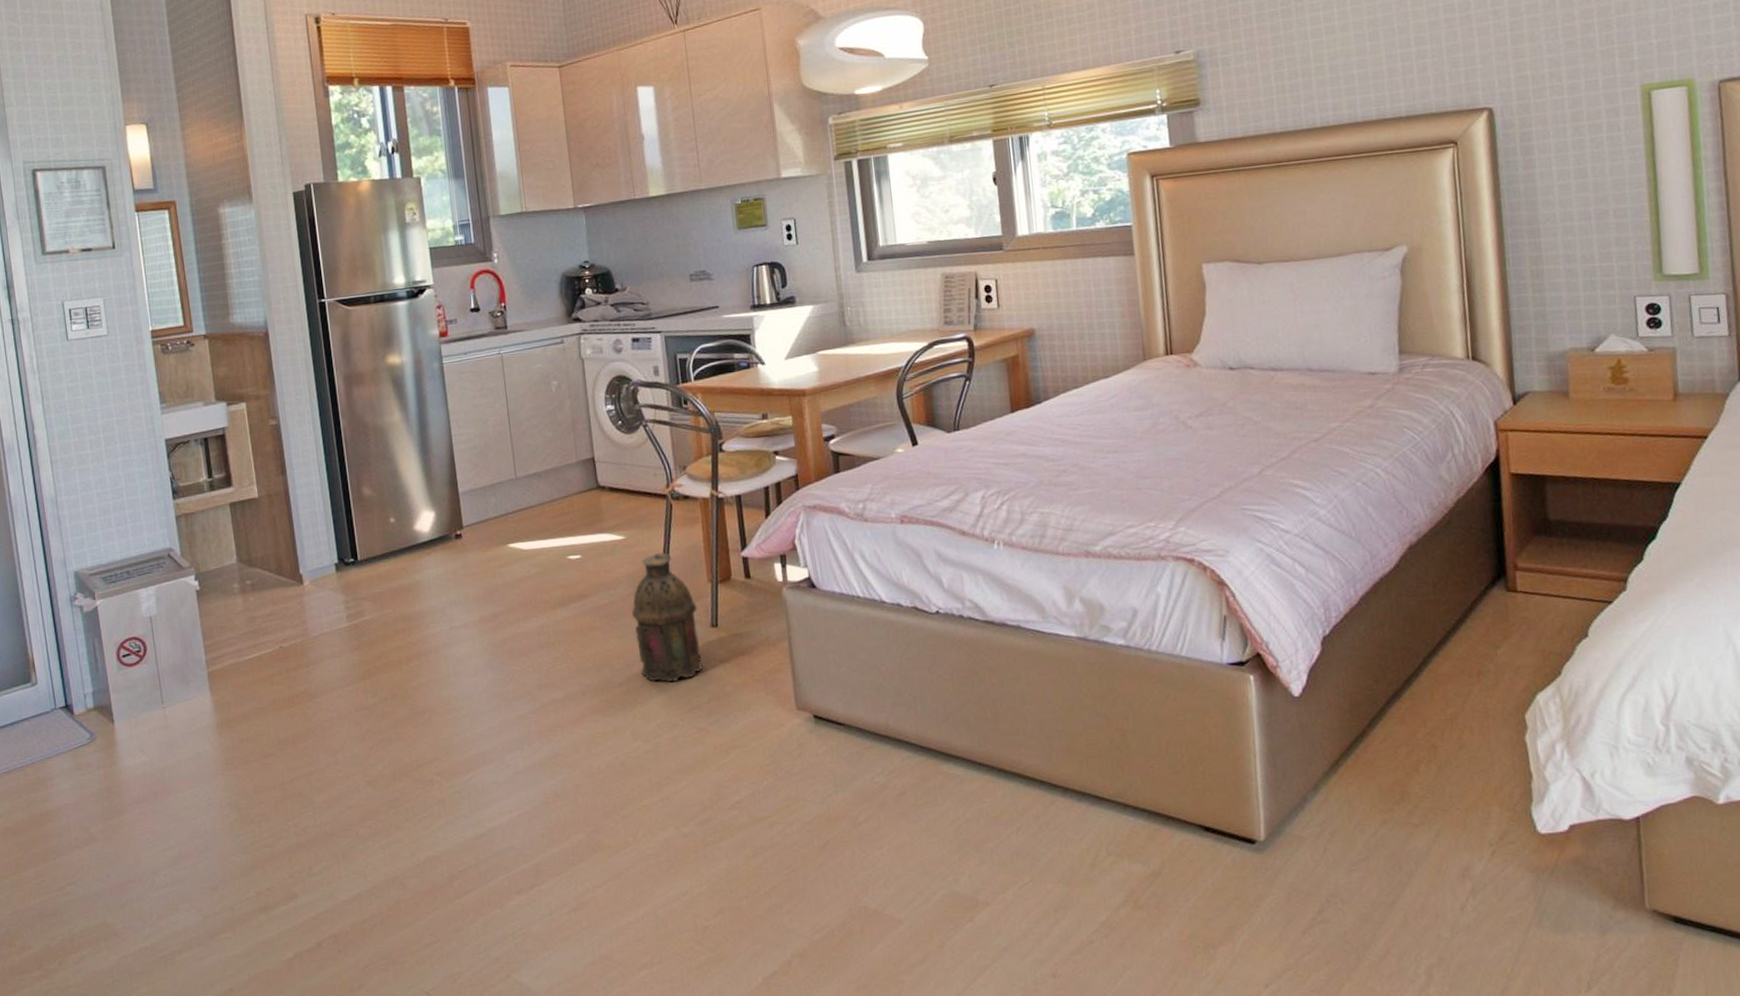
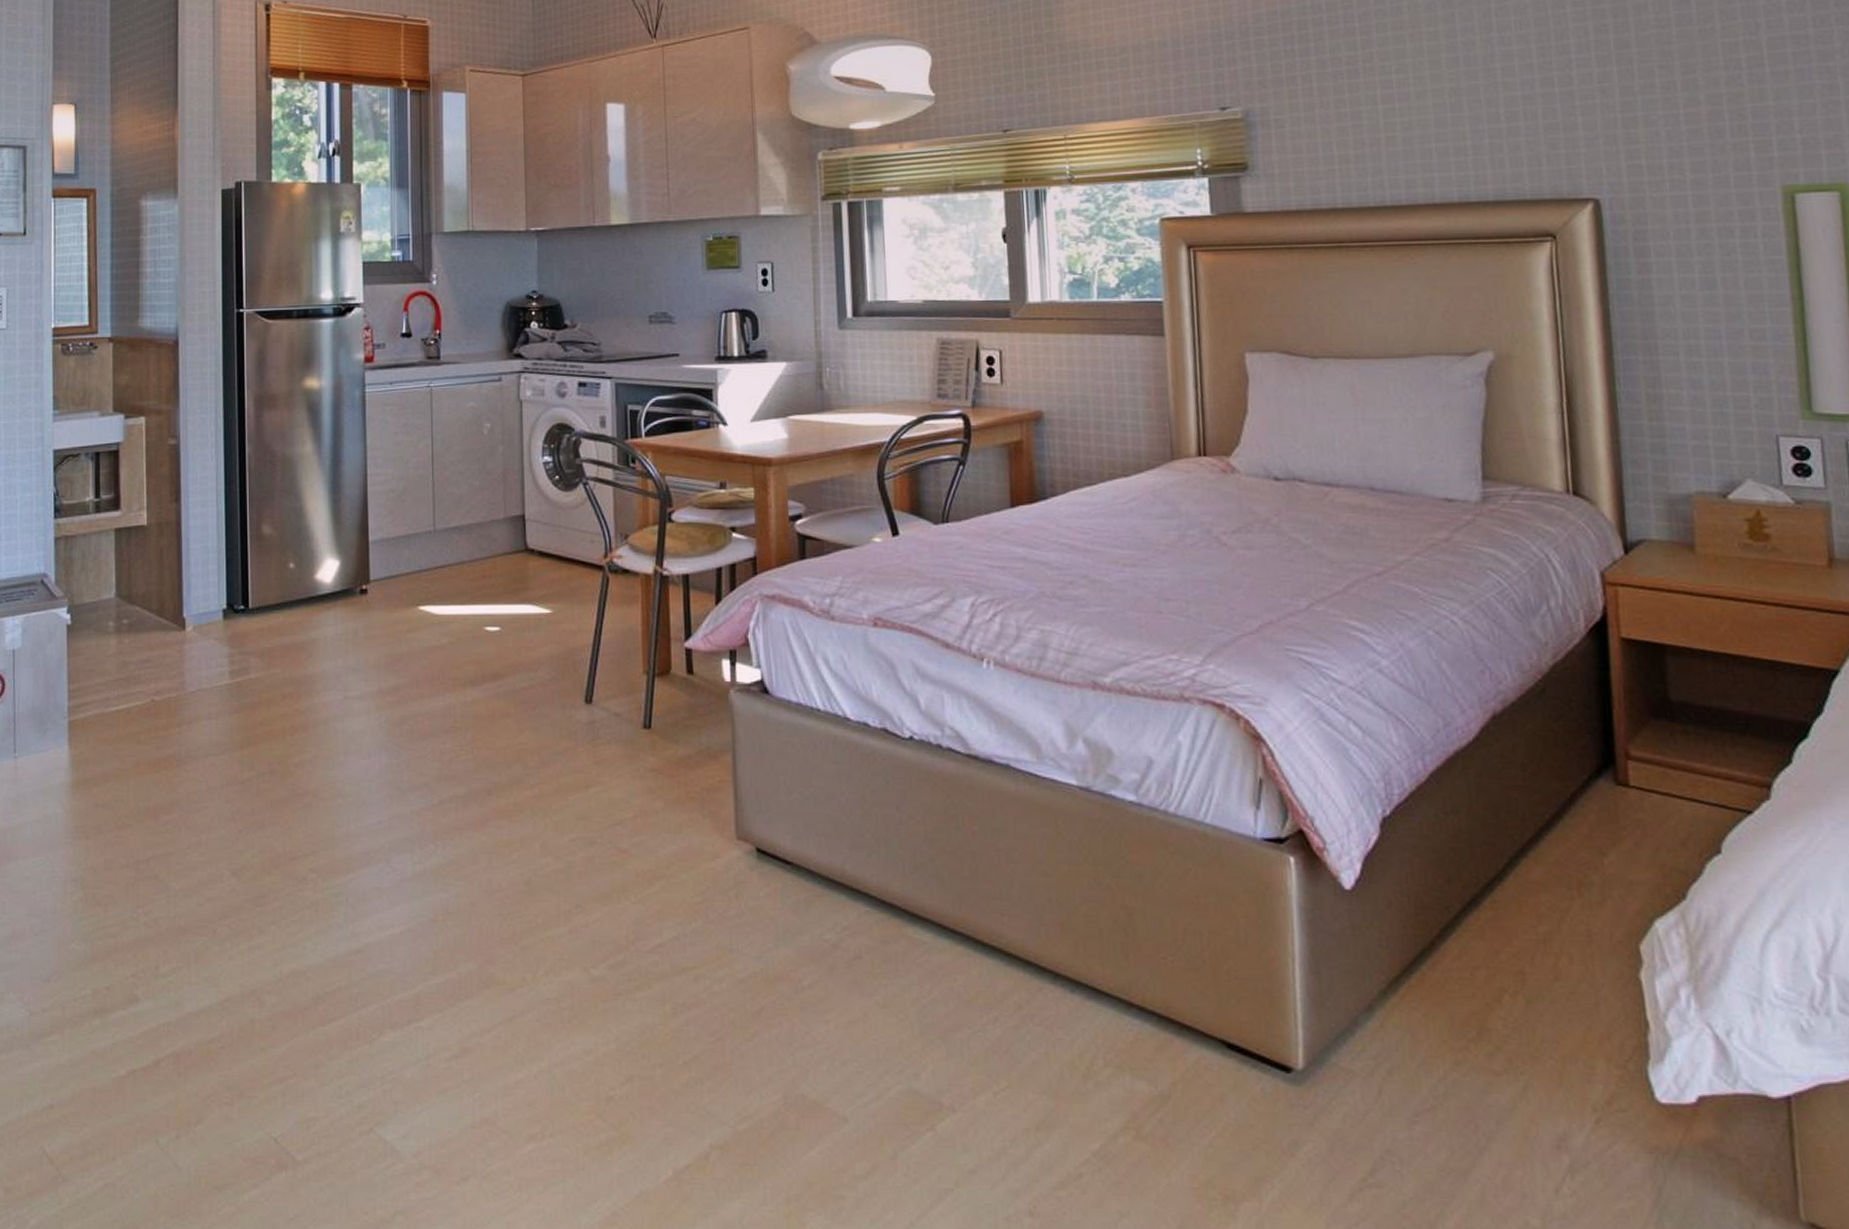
lantern: present [631,552,703,682] -> none [552,634,630,790]

